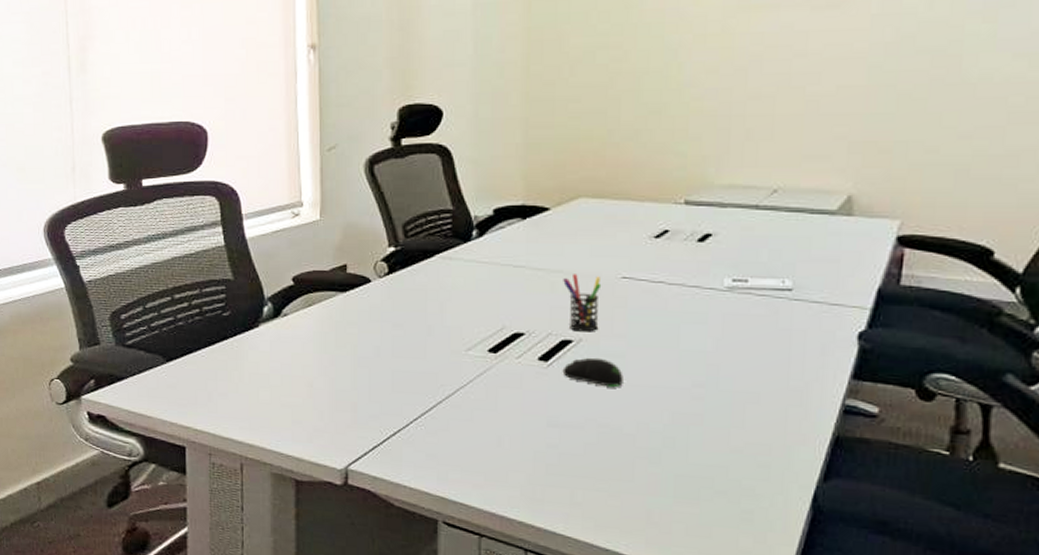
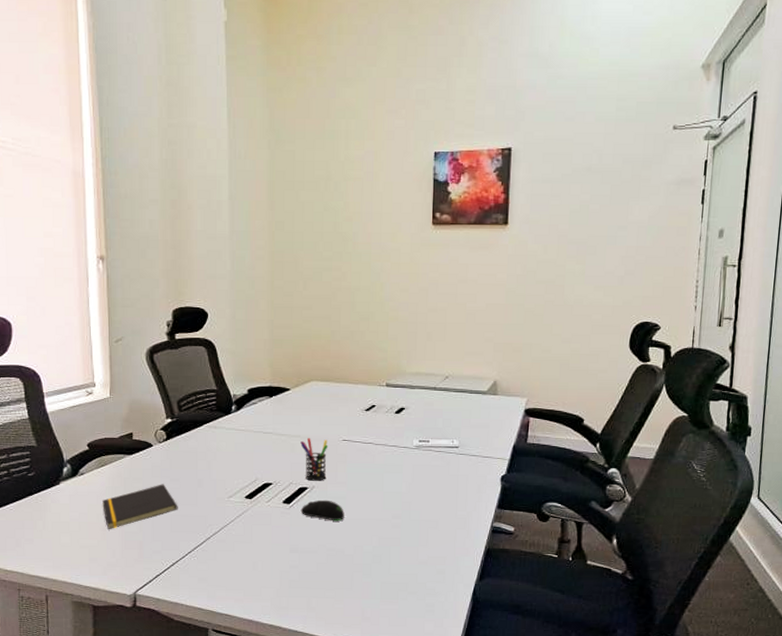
notepad: none [309,330,402,385] -> present [102,484,178,529]

